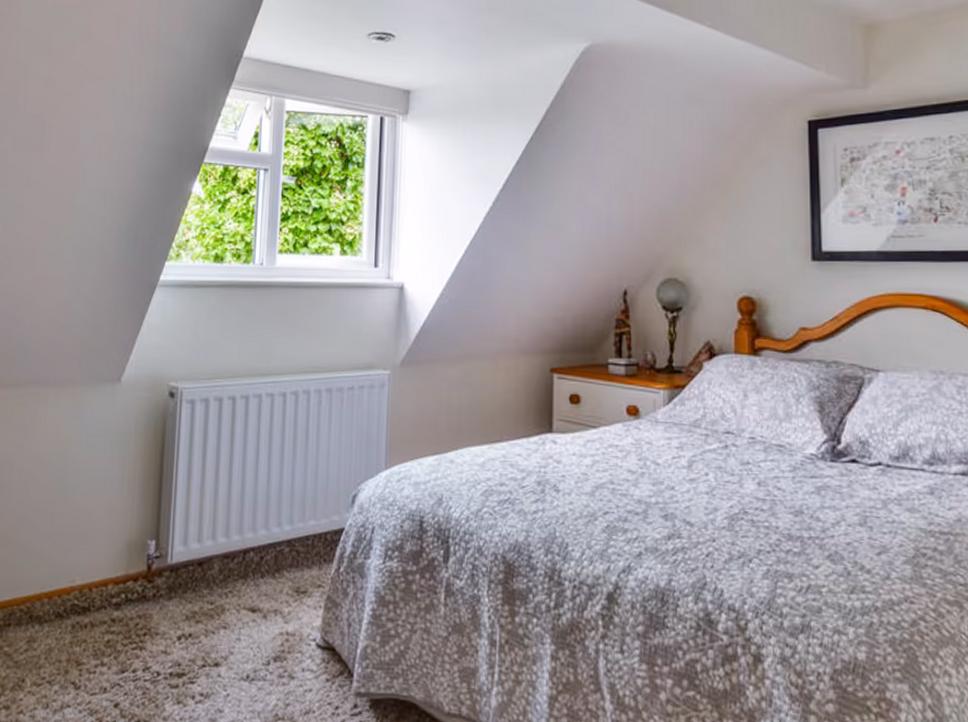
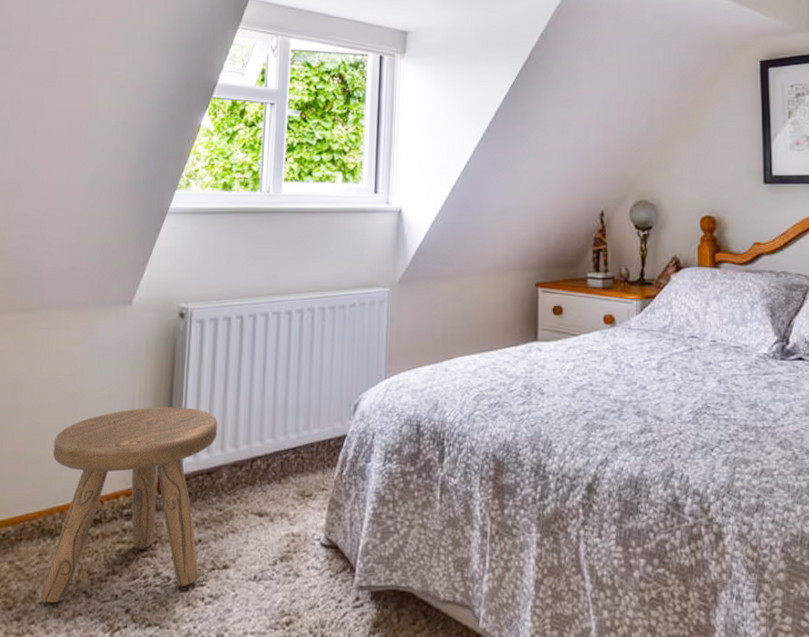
stool: none [29,491,209,693] -> present [41,407,218,603]

